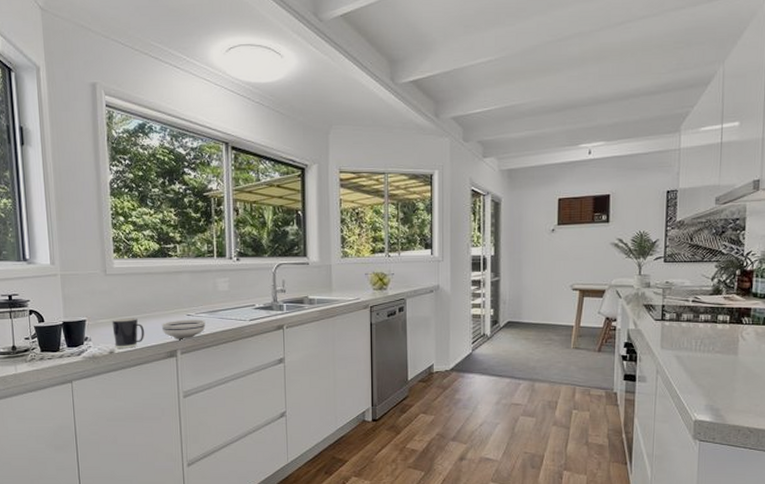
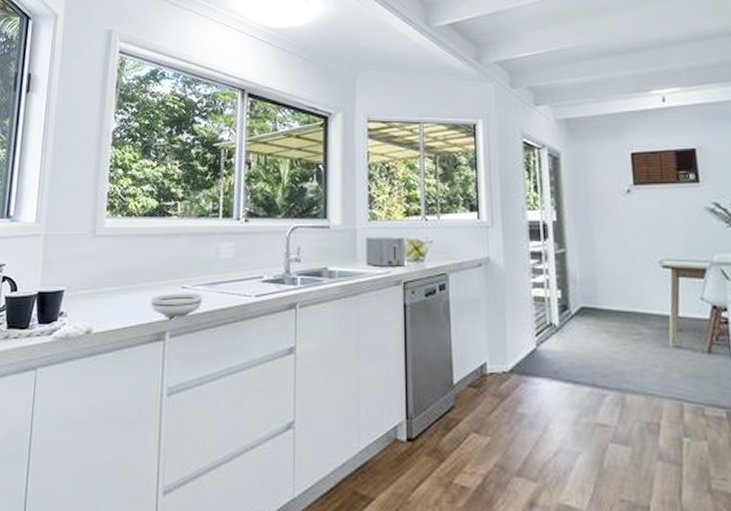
mug: present [112,318,145,348] -> none [93,289,131,327]
toaster: none [339,270,372,296] -> present [366,236,406,268]

